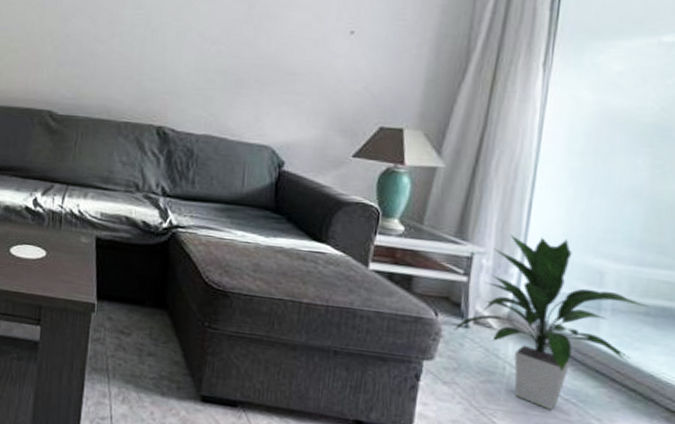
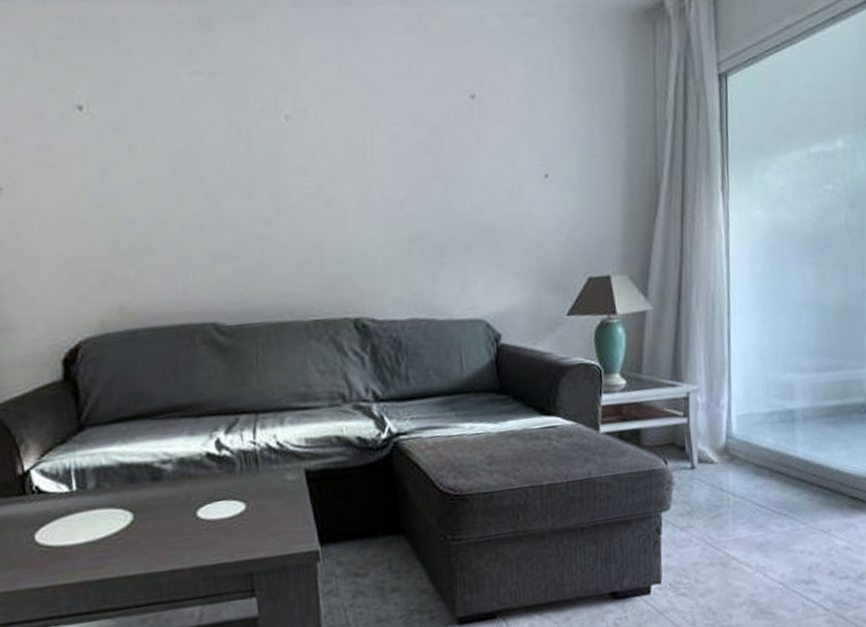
indoor plant: present [453,235,649,410] -> none [682,360,829,527]

